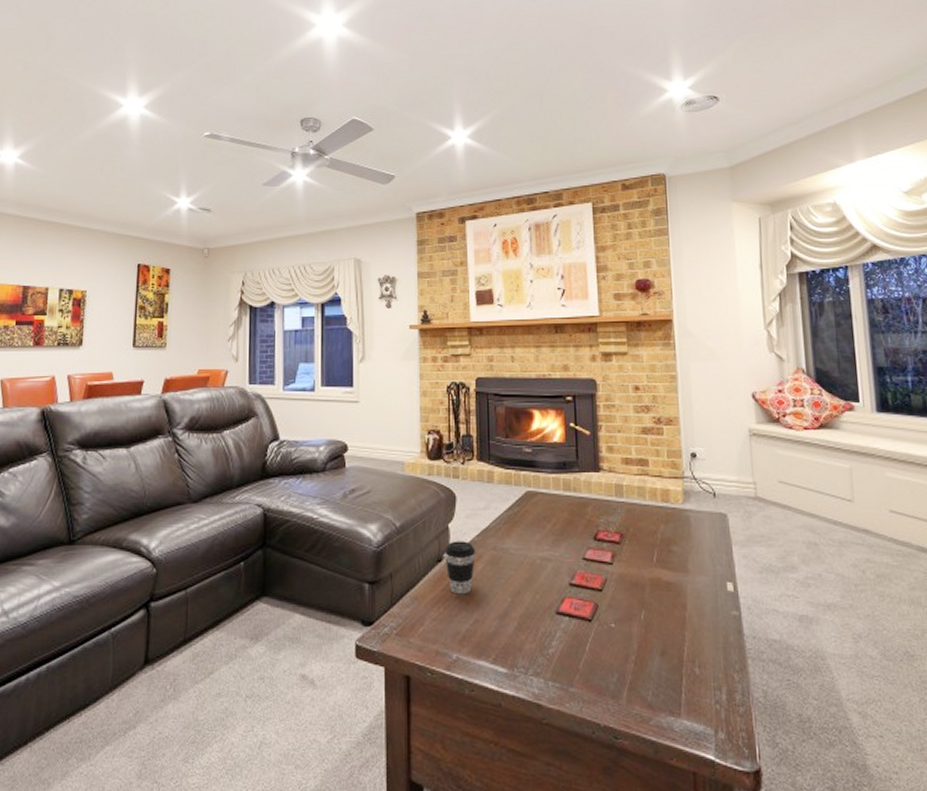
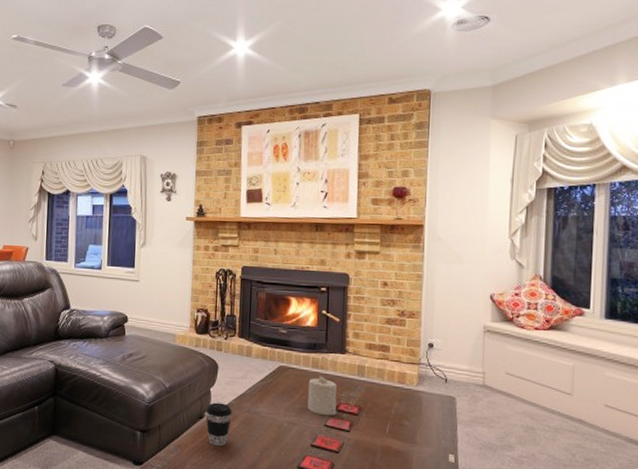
candle: none [560,500,596,547] -> present [307,376,337,416]

